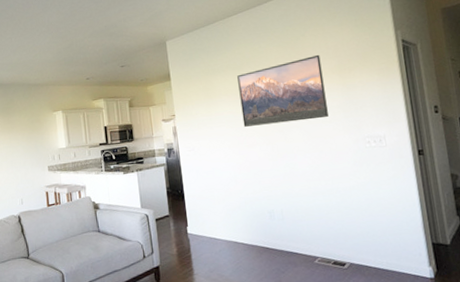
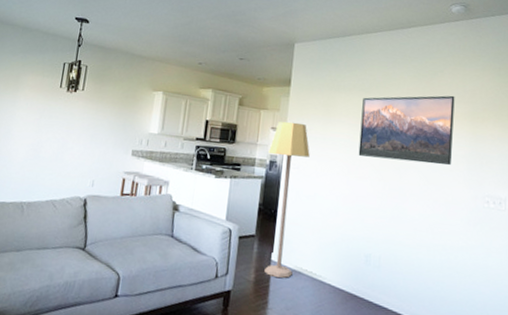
lamp: none [164,110,209,247] -> present [264,121,310,279]

